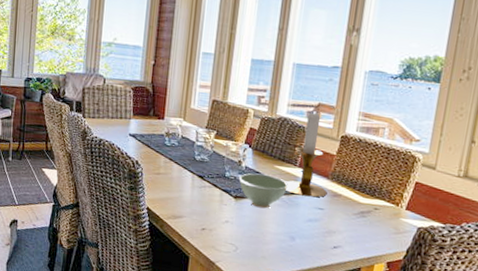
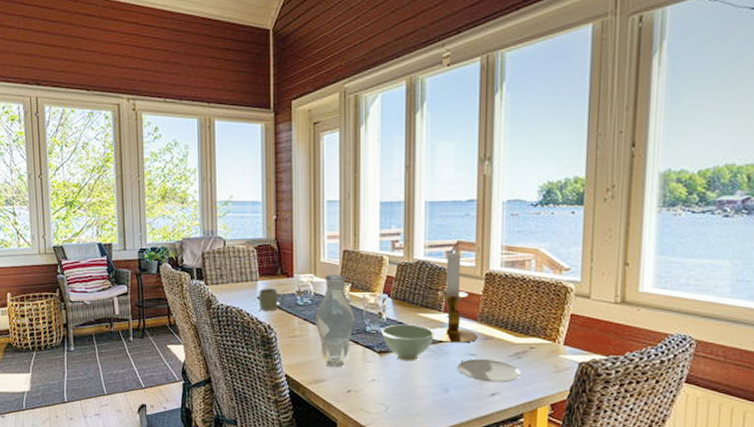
mug: none [129,126,155,149] -> present [259,288,285,312]
vase: none [179,120,217,207] -> present [315,275,355,368]
plate: none [305,213,364,238] -> present [457,359,522,383]

